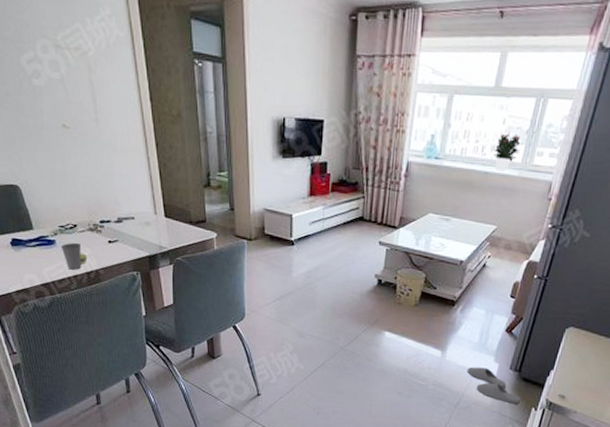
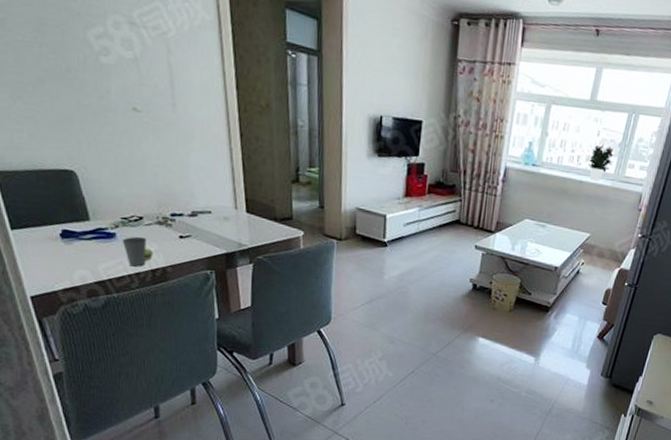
slippers: present [468,367,520,404] -> none [560,373,611,411]

